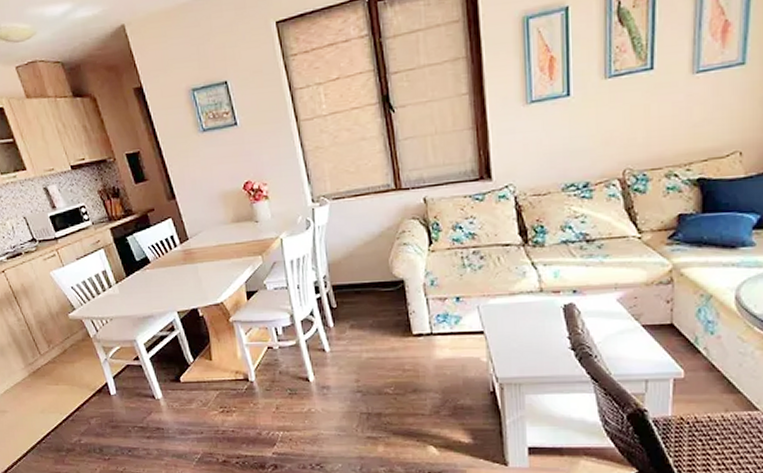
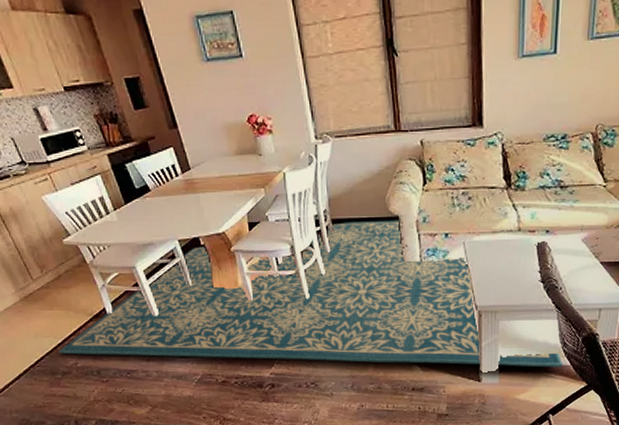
rug: none [63,283,605,450] -> present [58,220,563,368]

